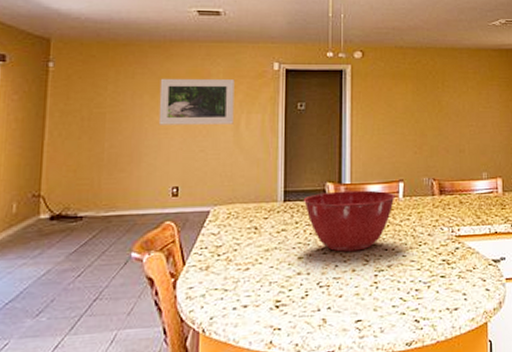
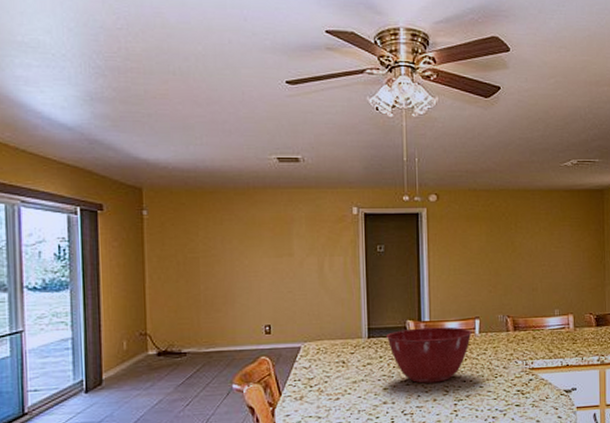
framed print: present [158,78,235,125] -> none [247,223,318,268]

